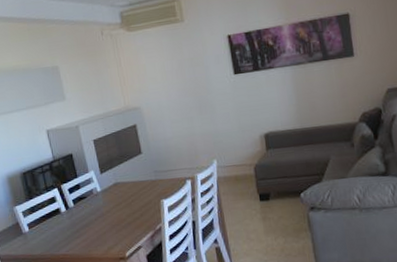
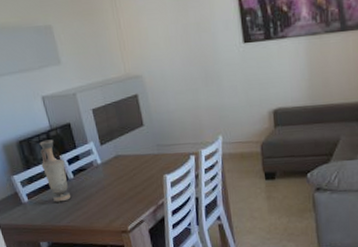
vase: none [42,170,70,231] -> present [39,139,71,202]

